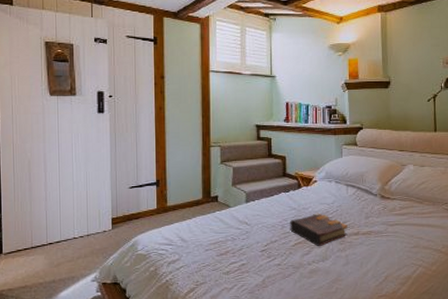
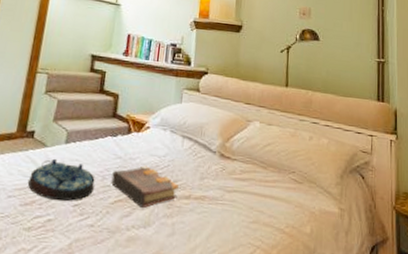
serving tray: none [220,216,276,249] -> present [28,158,95,202]

